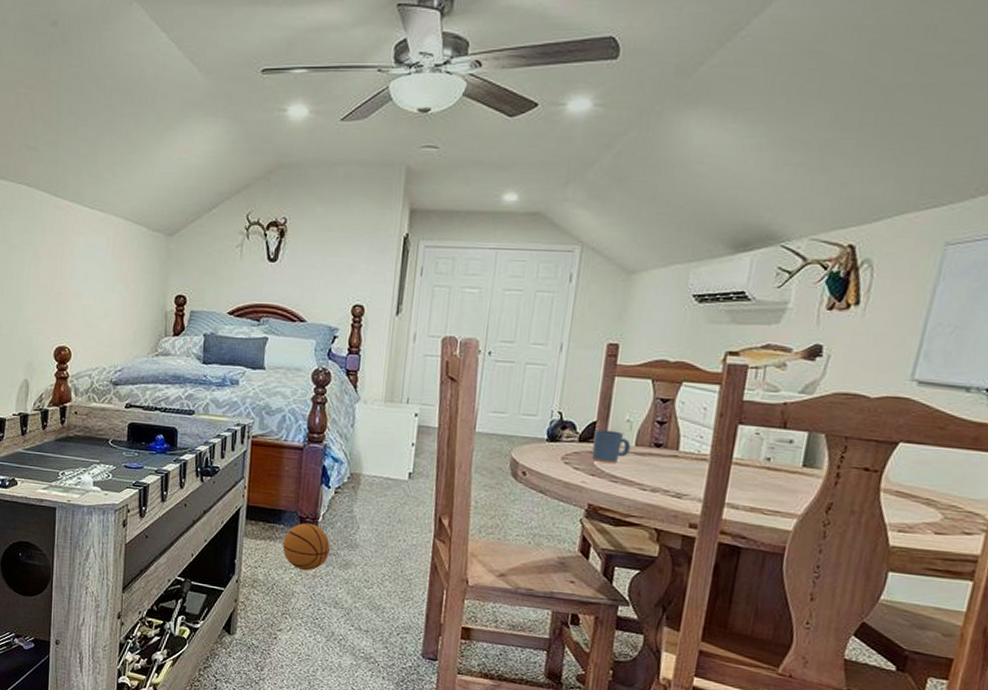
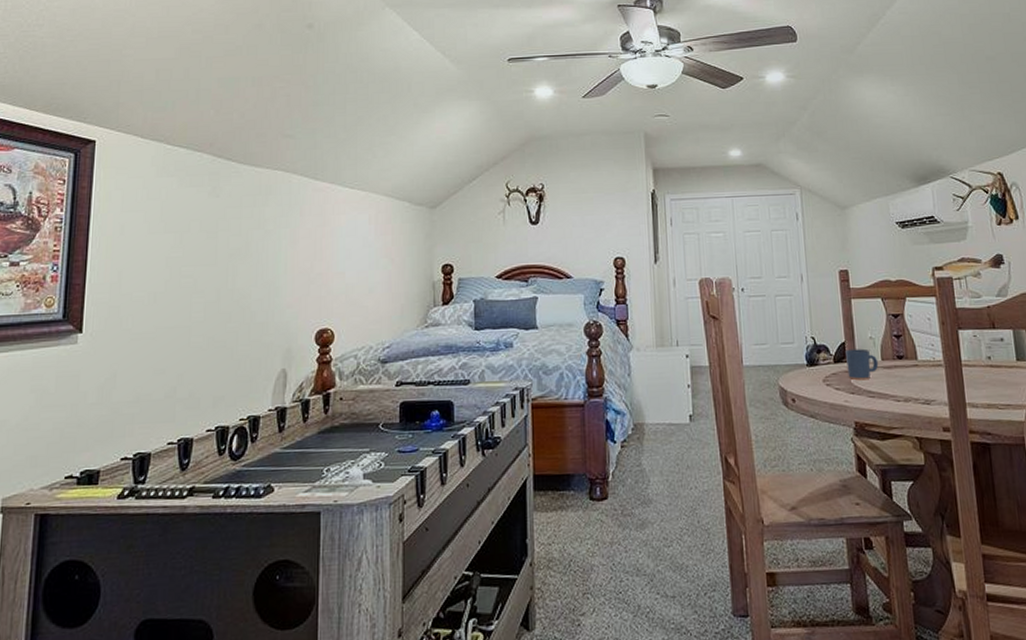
basketball: present [282,523,330,571] -> none [575,484,624,539]

